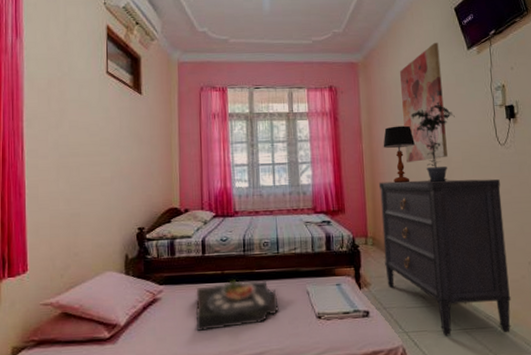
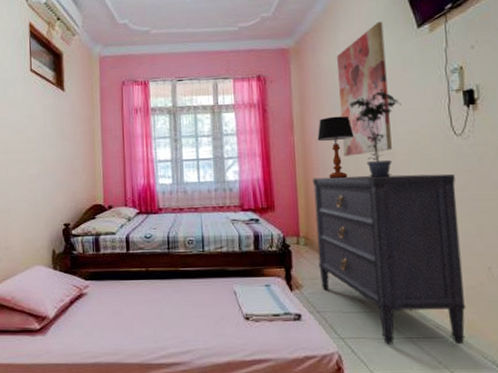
serving tray: present [195,279,279,332] -> none [121,277,205,328]

